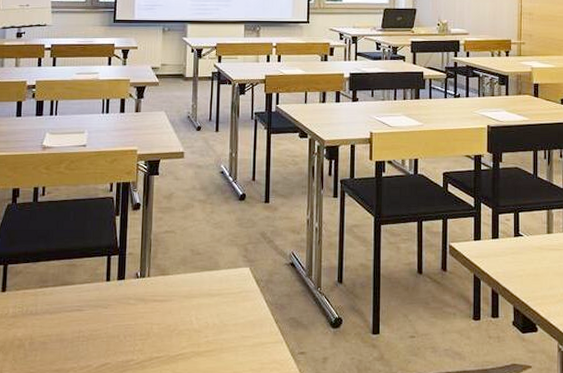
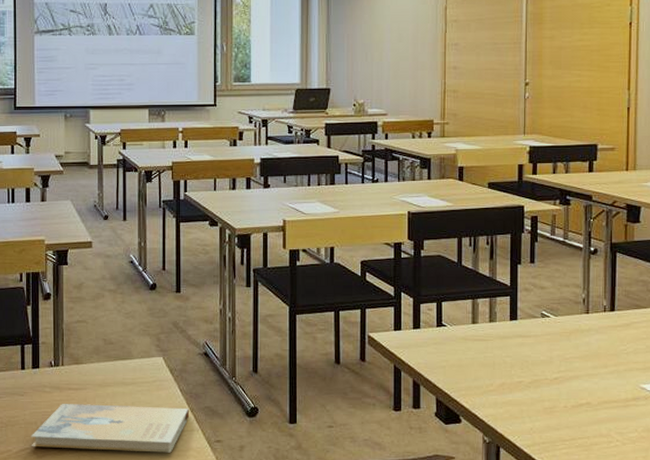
book: none [112,316,274,366] -> present [31,404,189,453]

